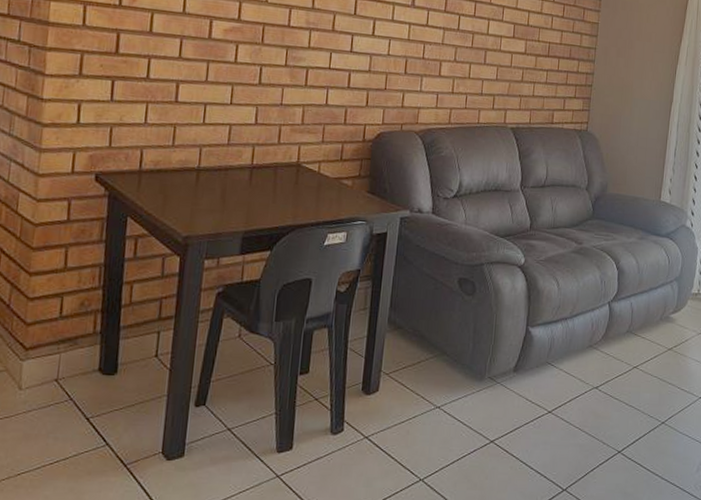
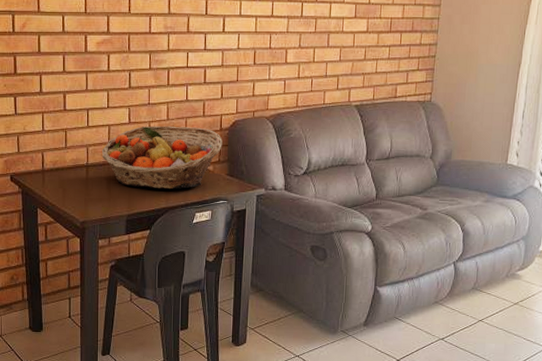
fruit basket: none [218,129,365,205] -> present [101,125,222,190]

